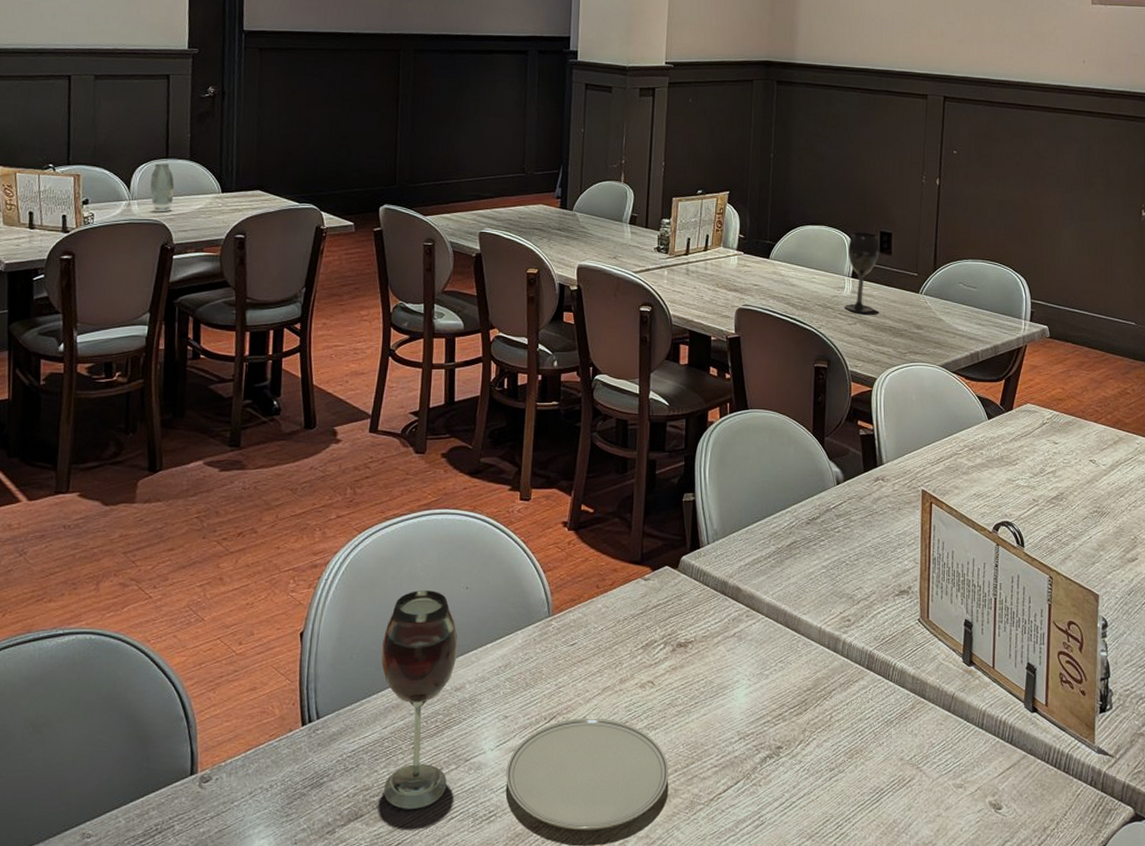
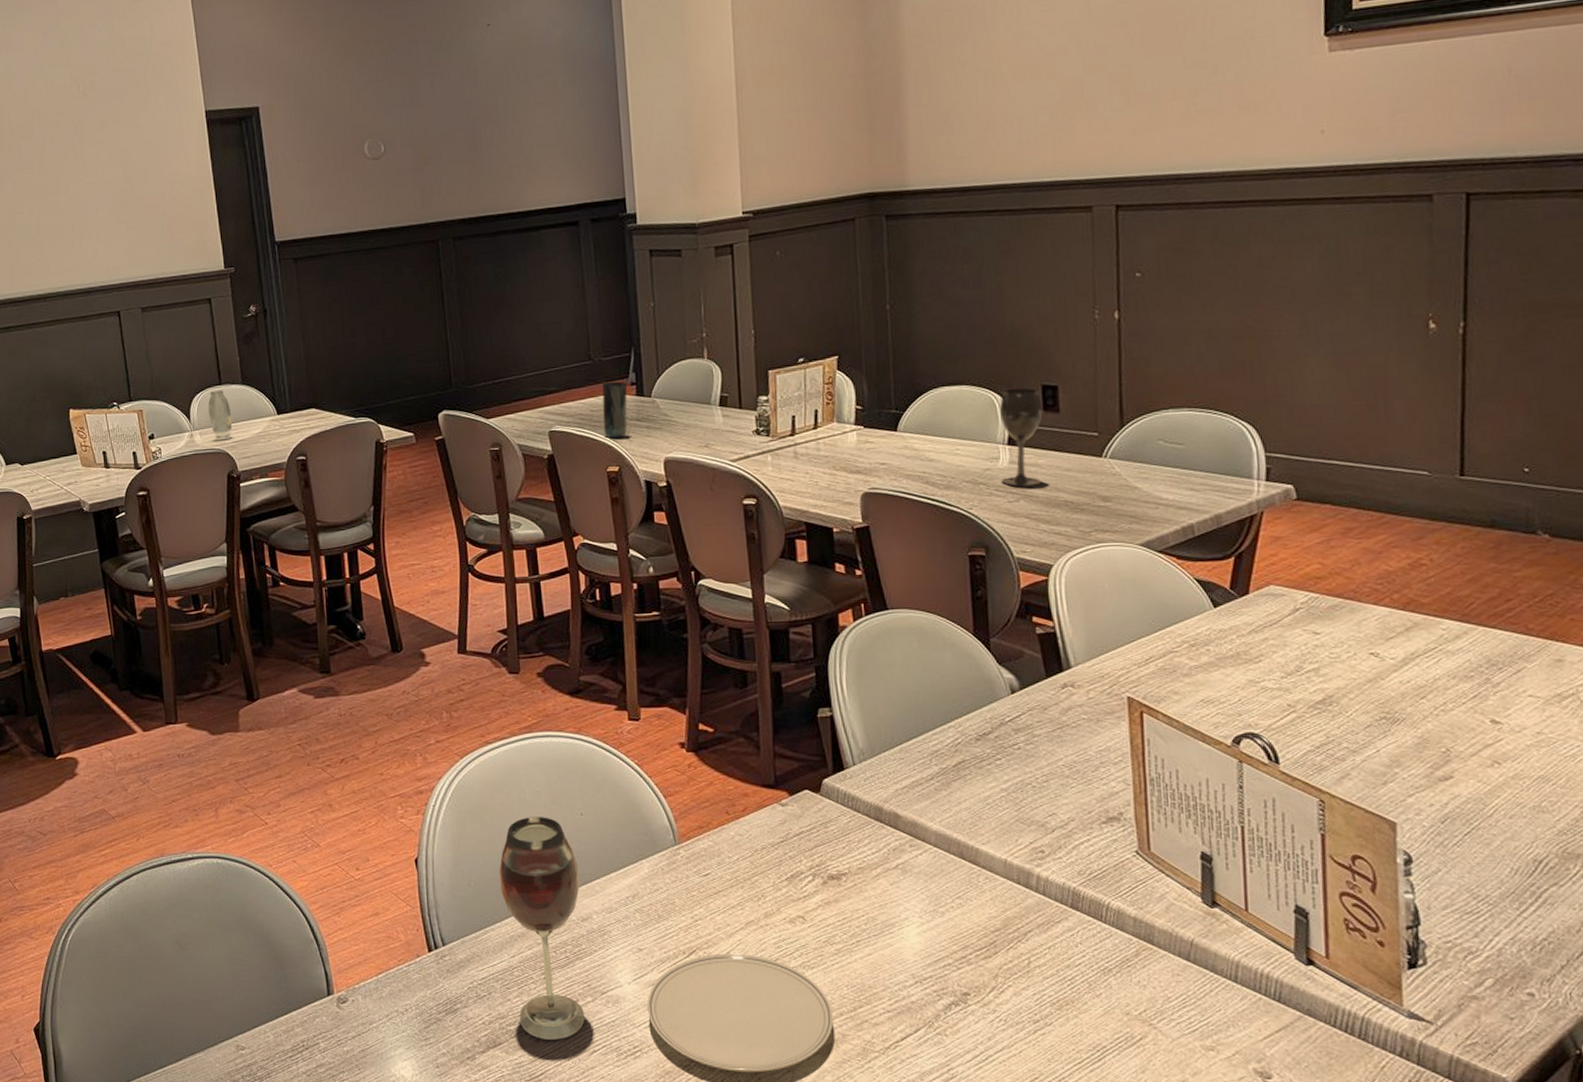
cup: none [528,193,552,243] -> present [602,381,628,438]

